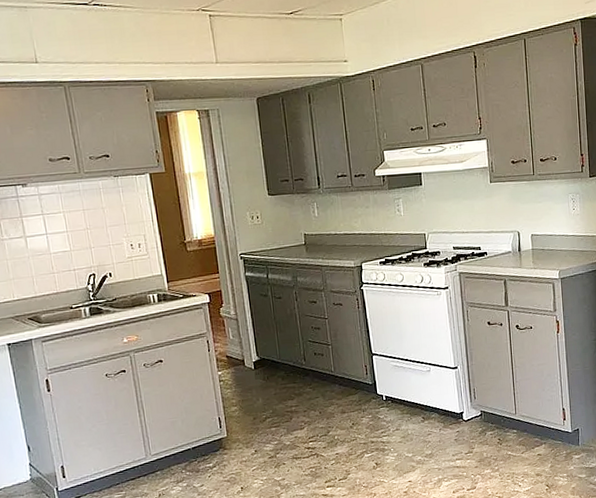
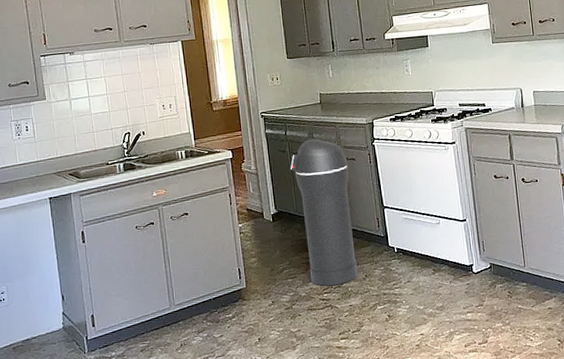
trash can: none [273,282,346,435] -> present [290,138,359,286]

